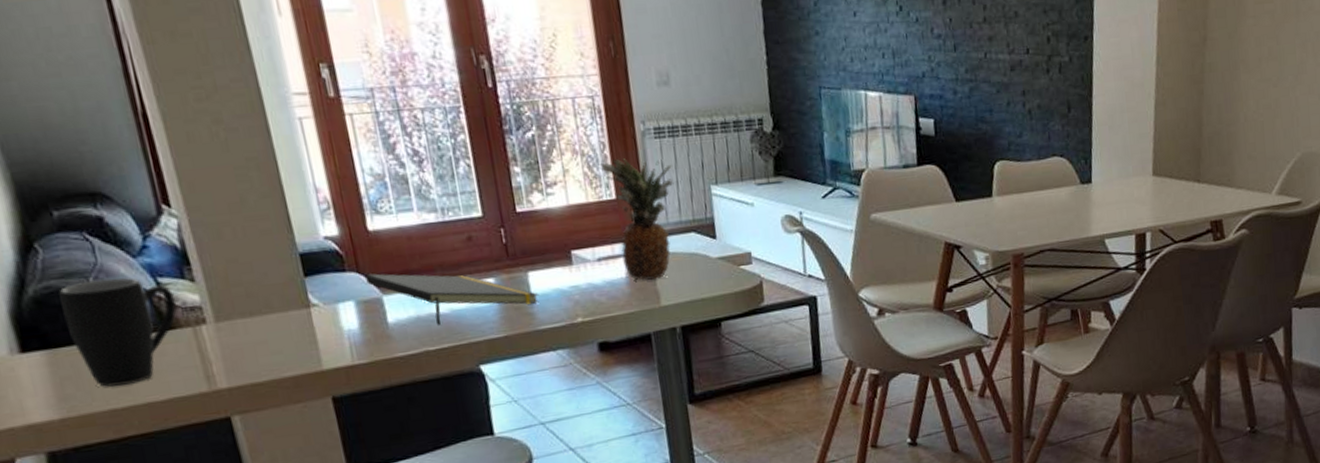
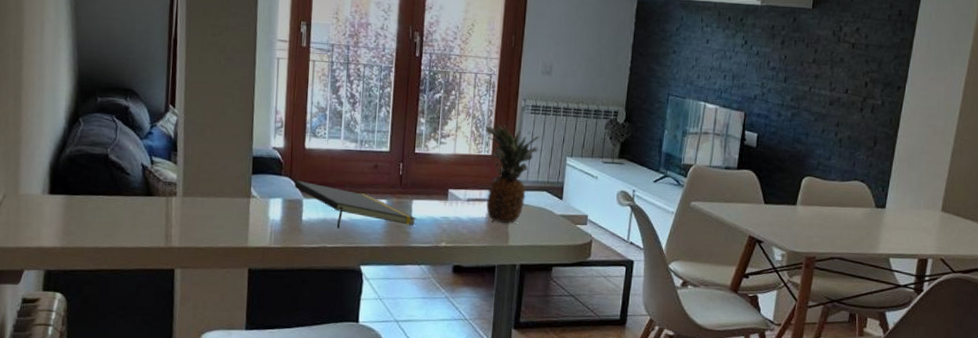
mug: present [59,278,177,387] -> none [84,151,160,231]

